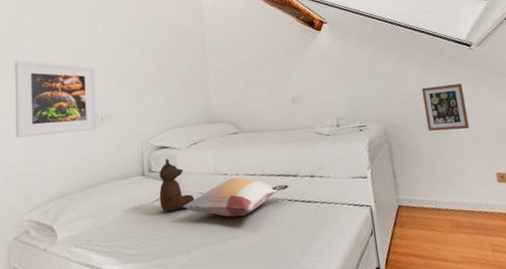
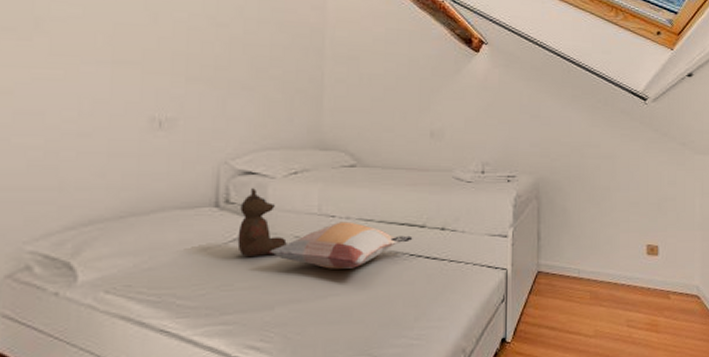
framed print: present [15,60,98,138] -> none [16,17,156,138]
picture frame: present [421,83,470,131] -> none [584,140,629,194]

